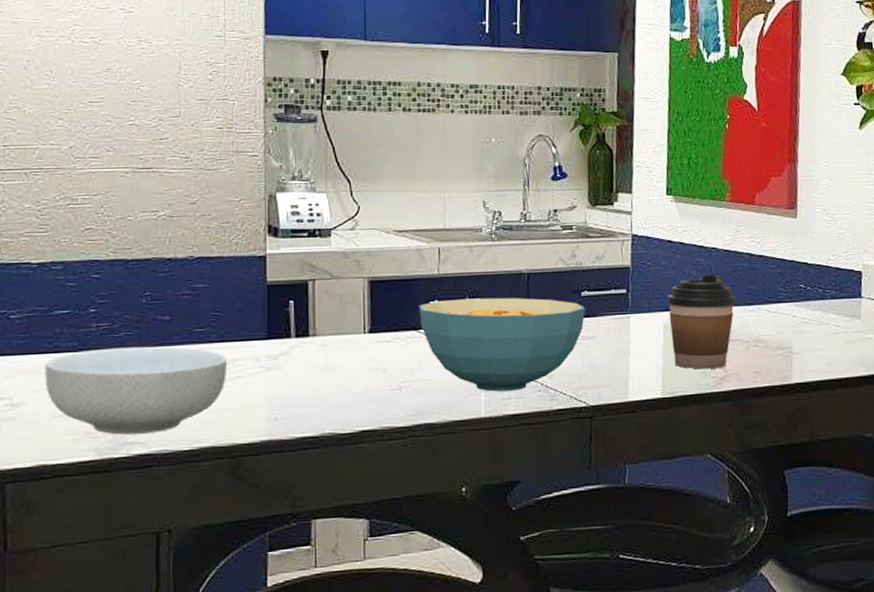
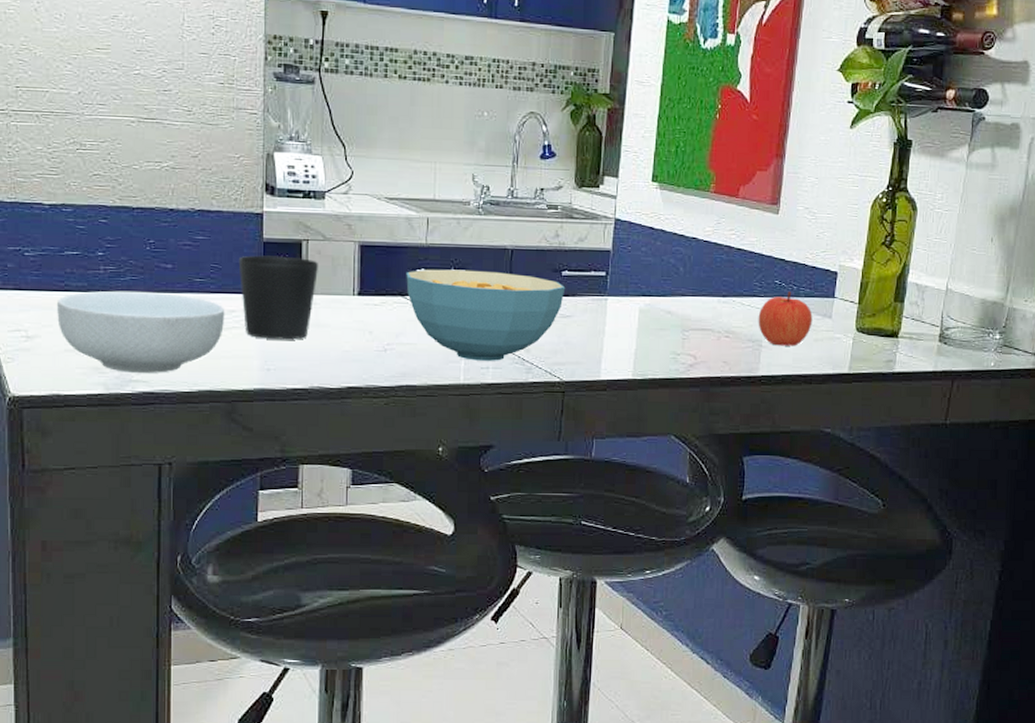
cup: none [241,298,326,387] -> present [238,255,318,340]
coffee cup: present [667,273,736,369] -> none [644,262,711,355]
apple: none [786,295,842,351] -> present [758,292,813,346]

